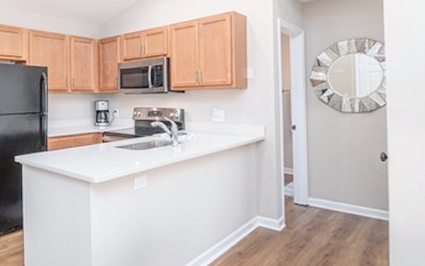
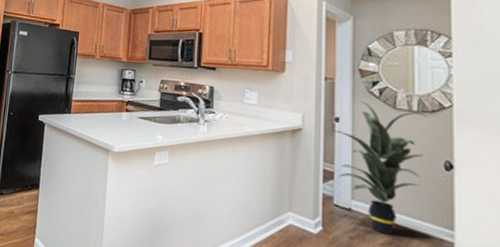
indoor plant: none [286,109,367,222] -> present [327,102,428,235]

